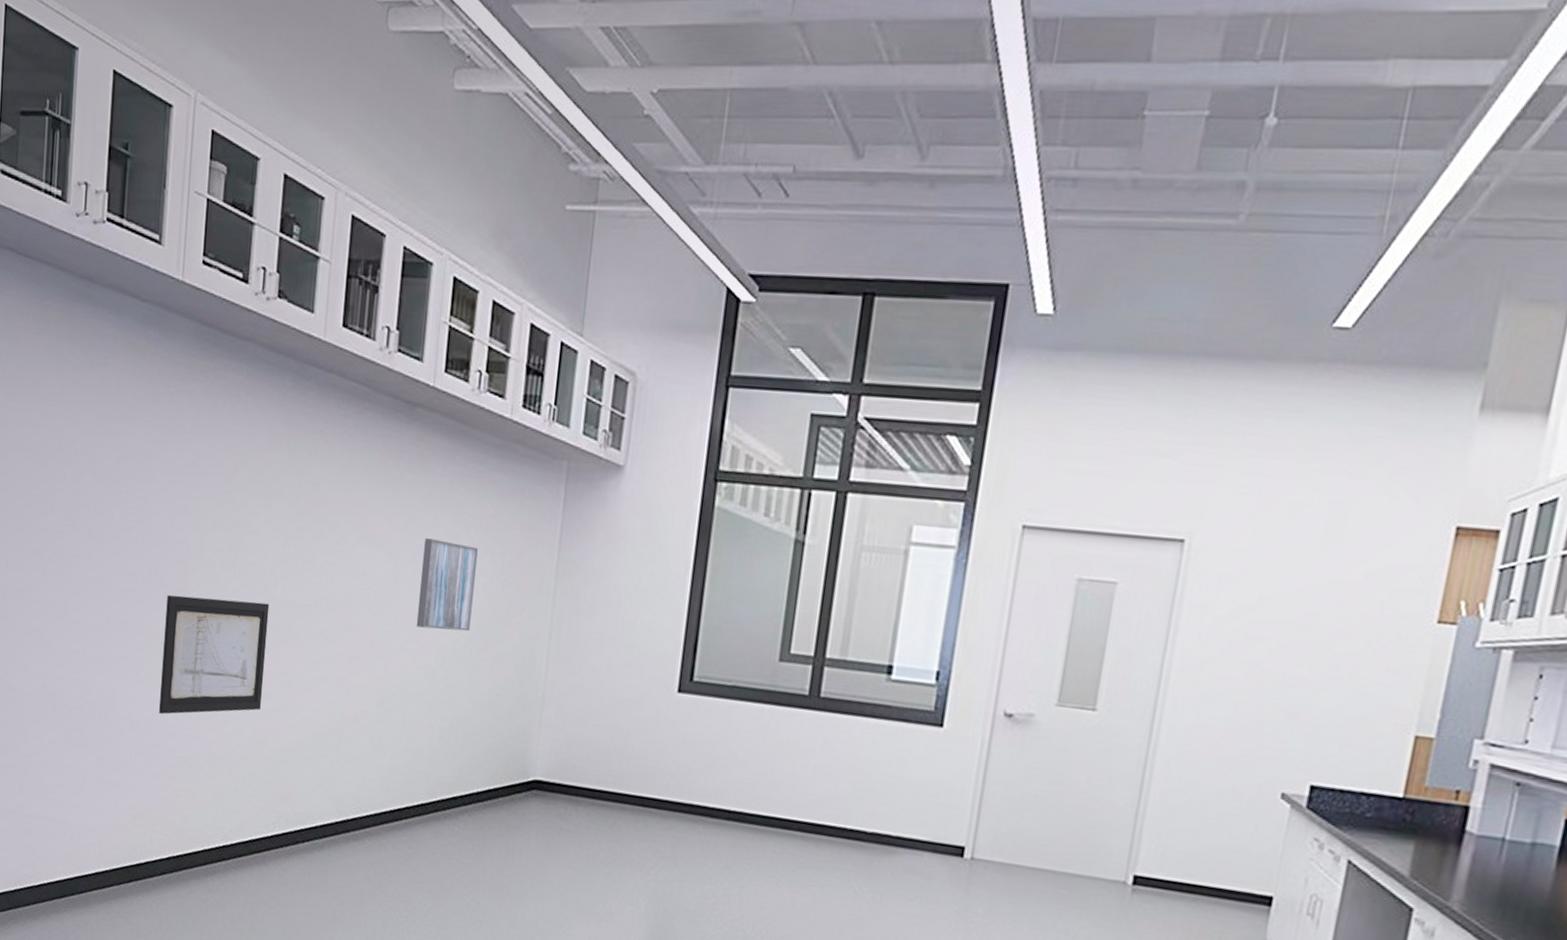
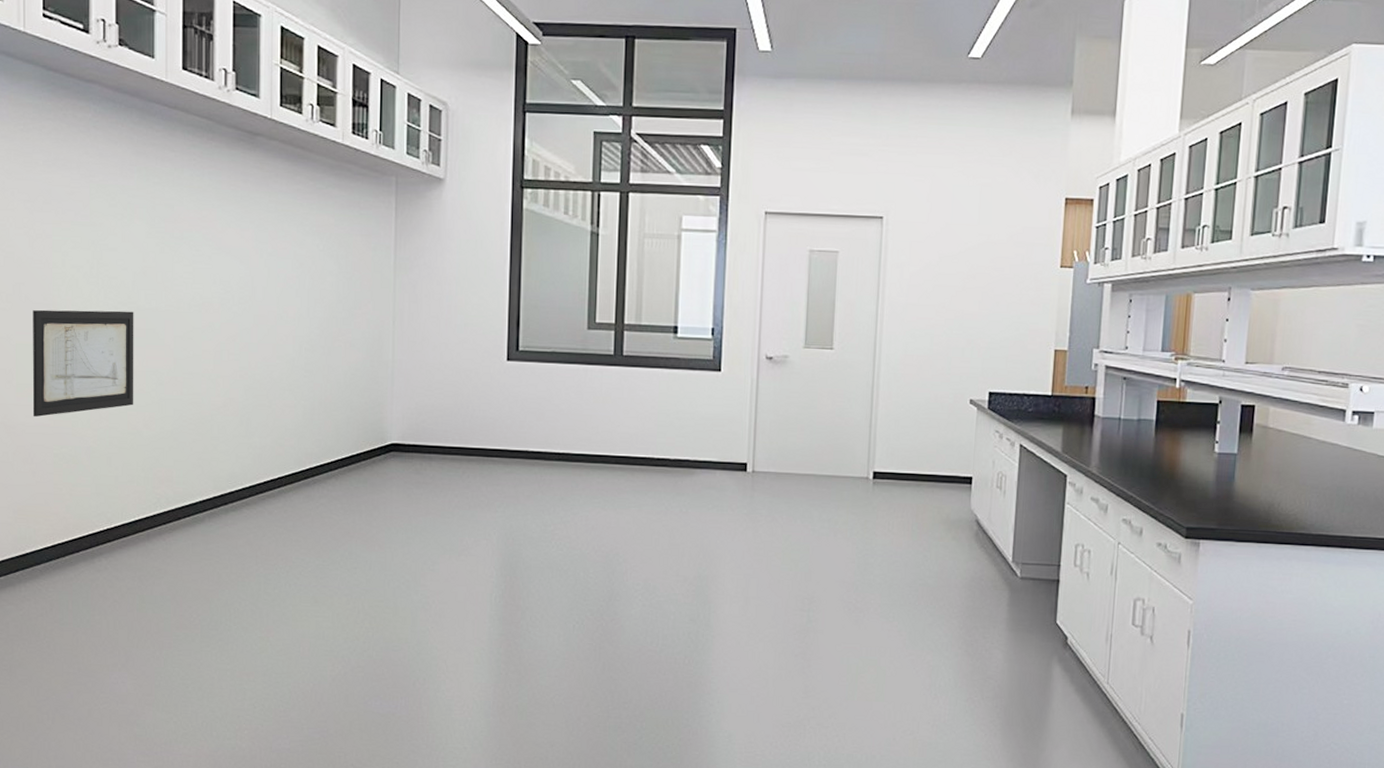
wall art: present [416,538,478,632] -> none [273,247,323,324]

